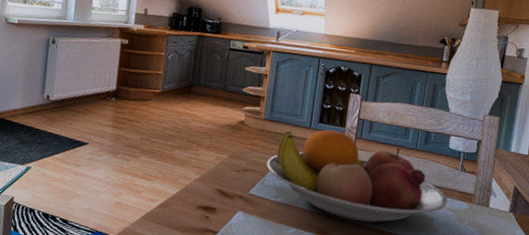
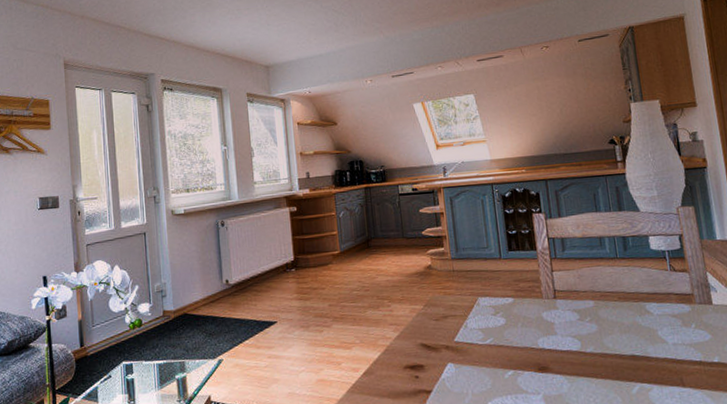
fruit bowl: present [266,129,448,223] -> none [464,255,667,349]

